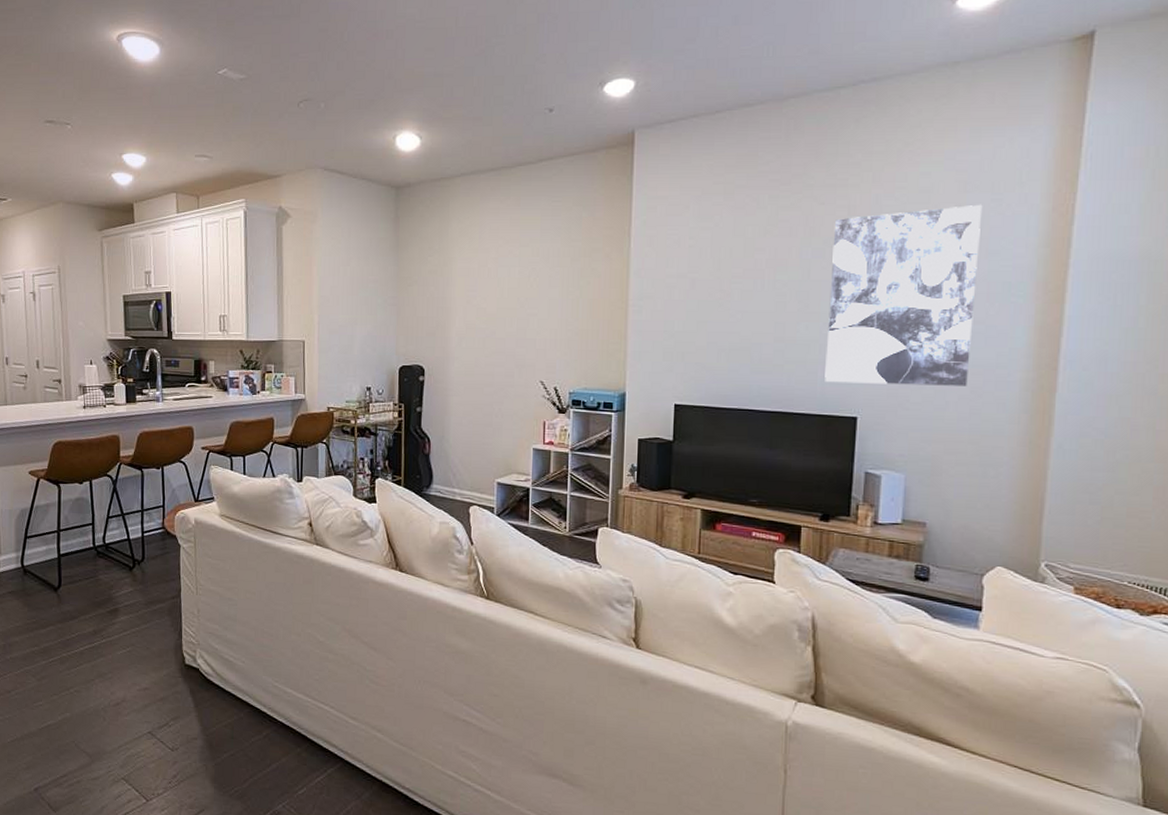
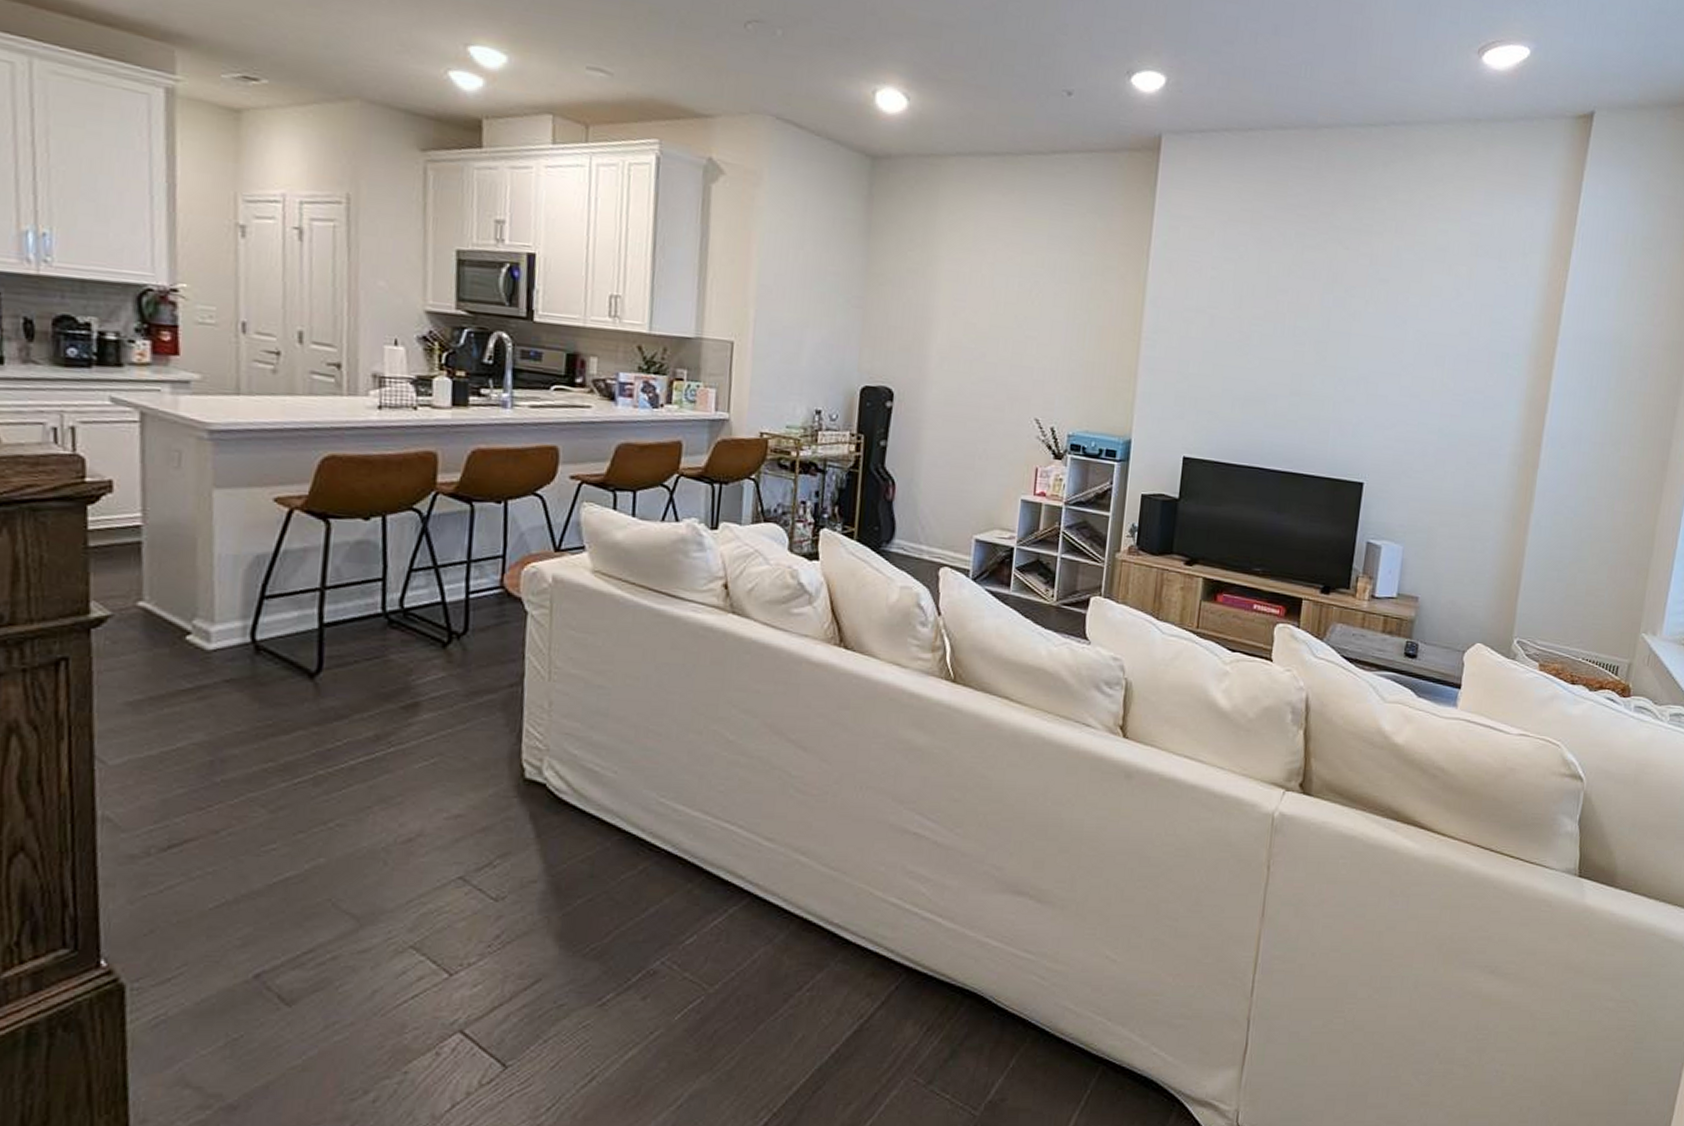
wall art: present [825,204,983,386] -> none [1336,267,1491,457]

